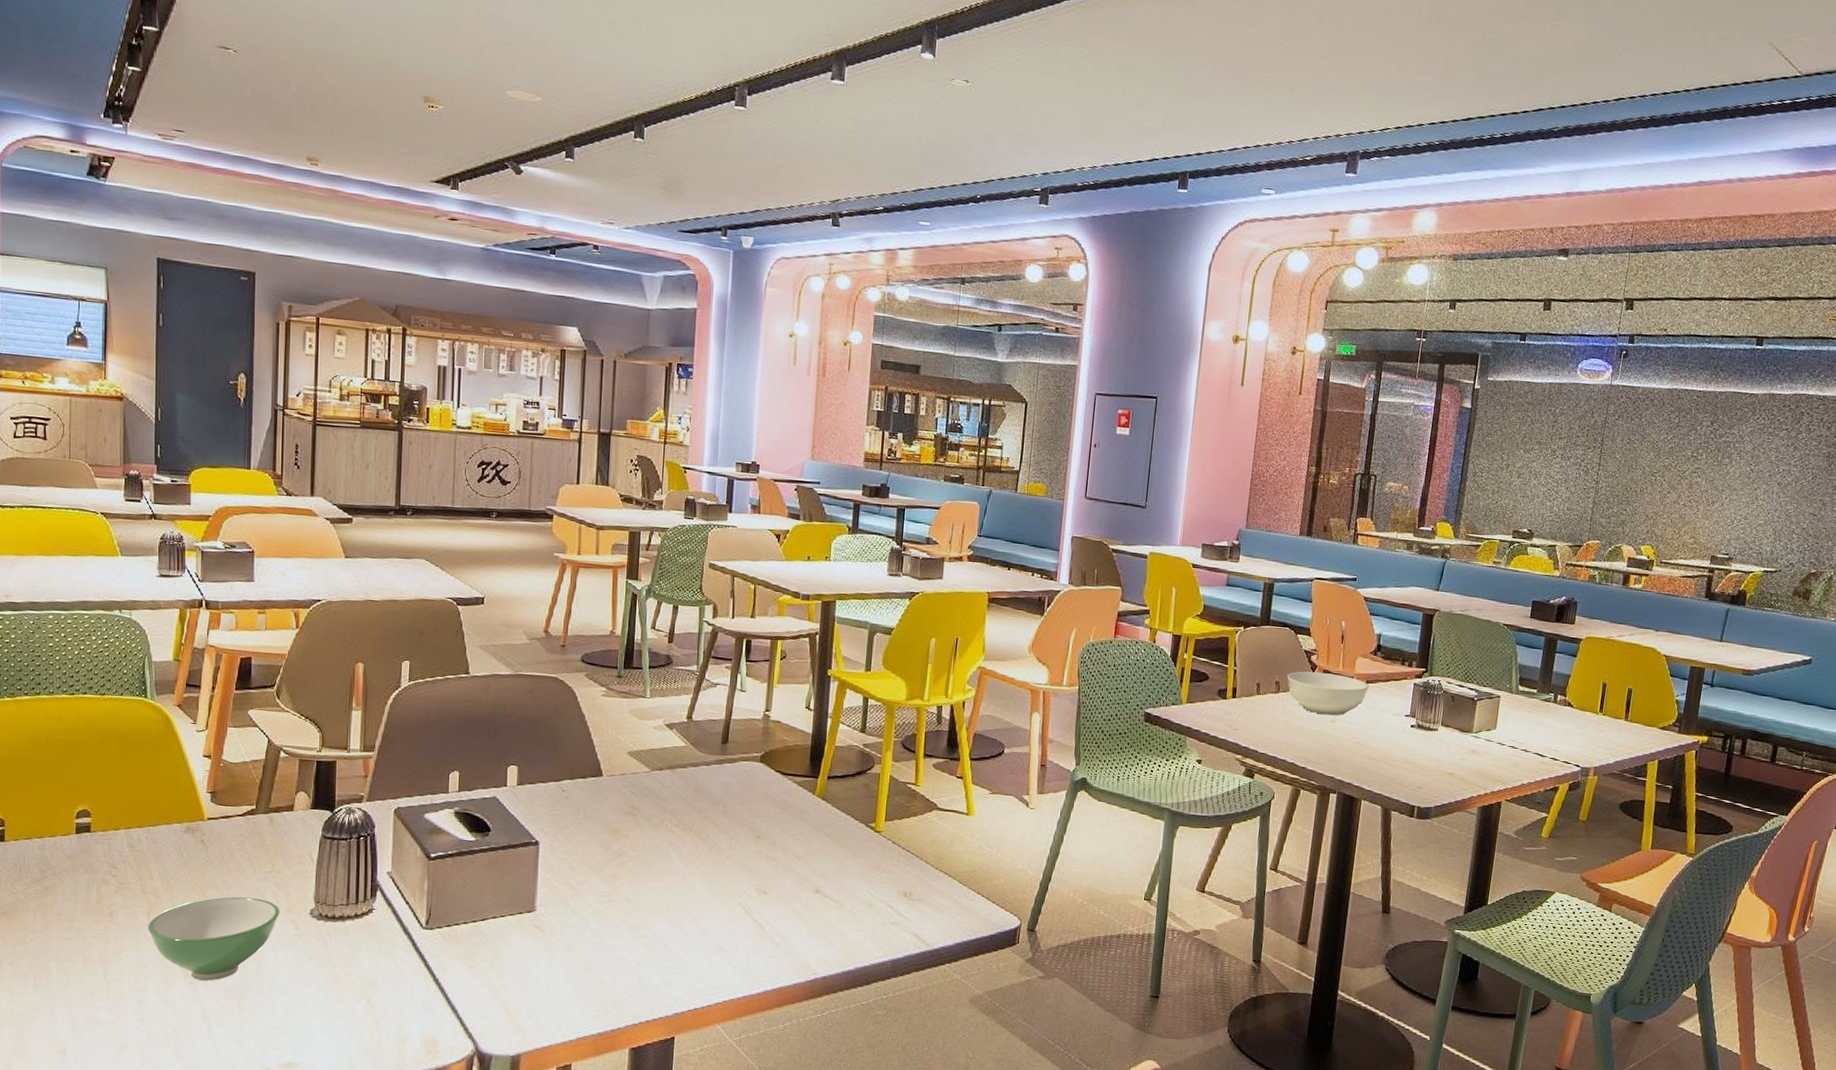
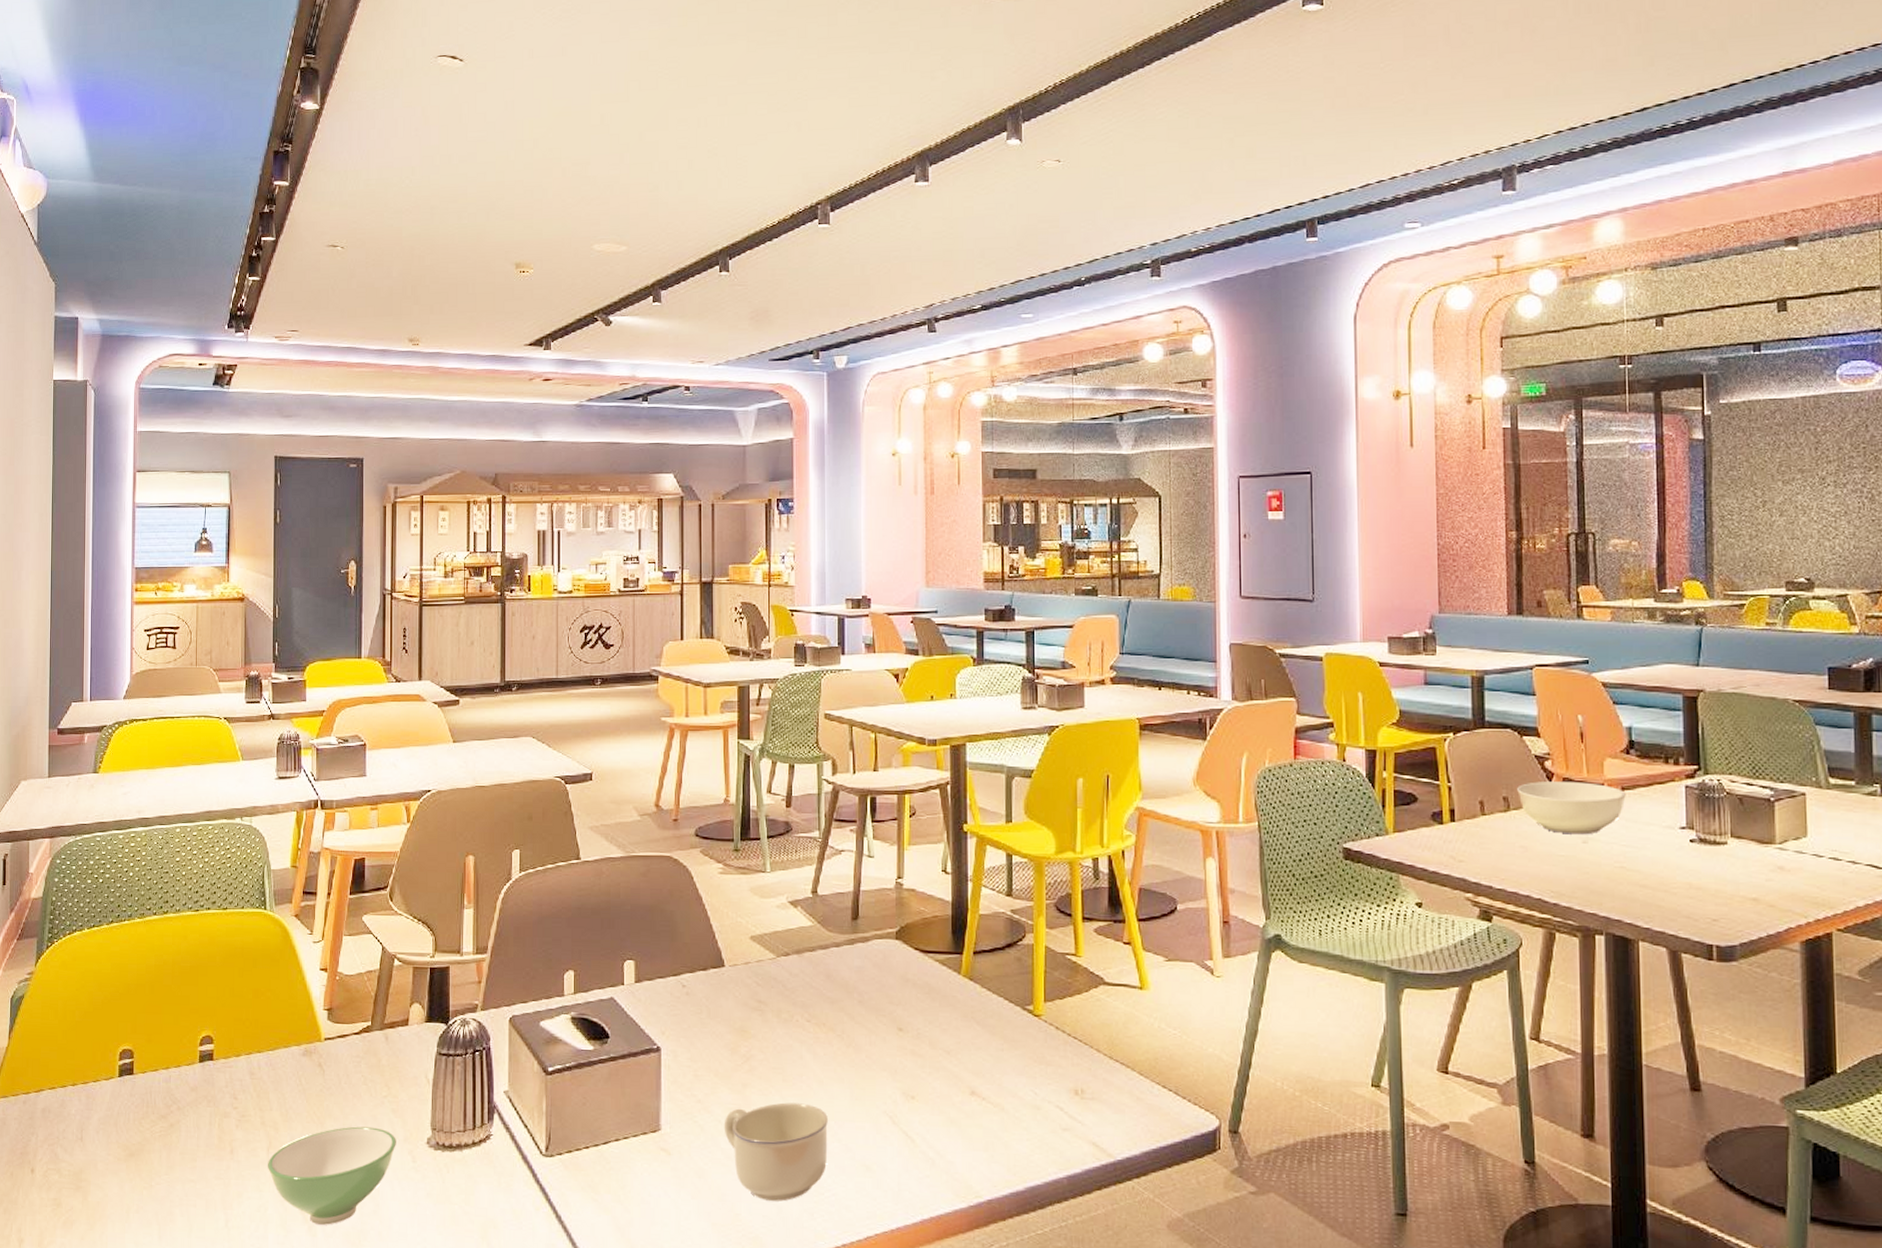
cup: none [594,892,689,973] -> present [724,1102,828,1201]

